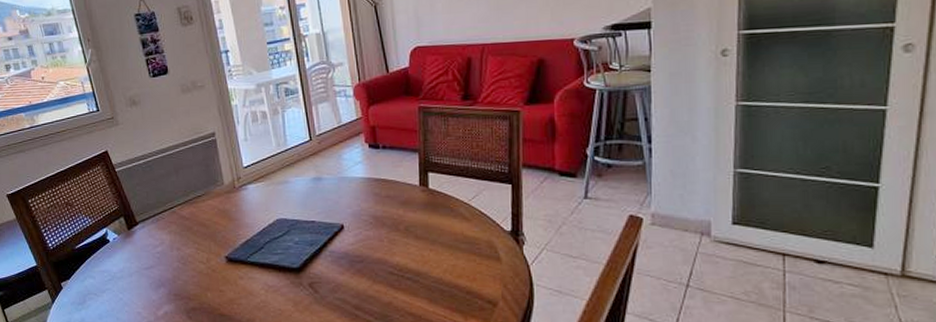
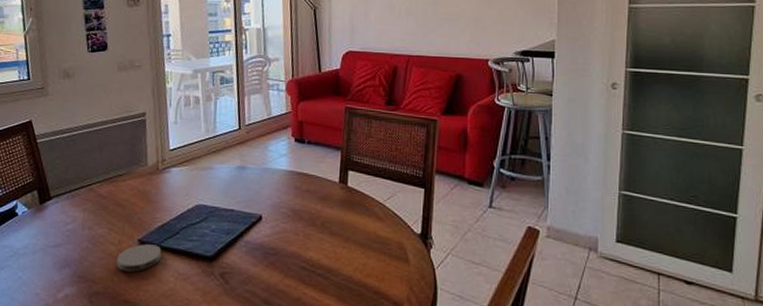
coaster: none [207,260,250,288] -> present [116,244,162,272]

